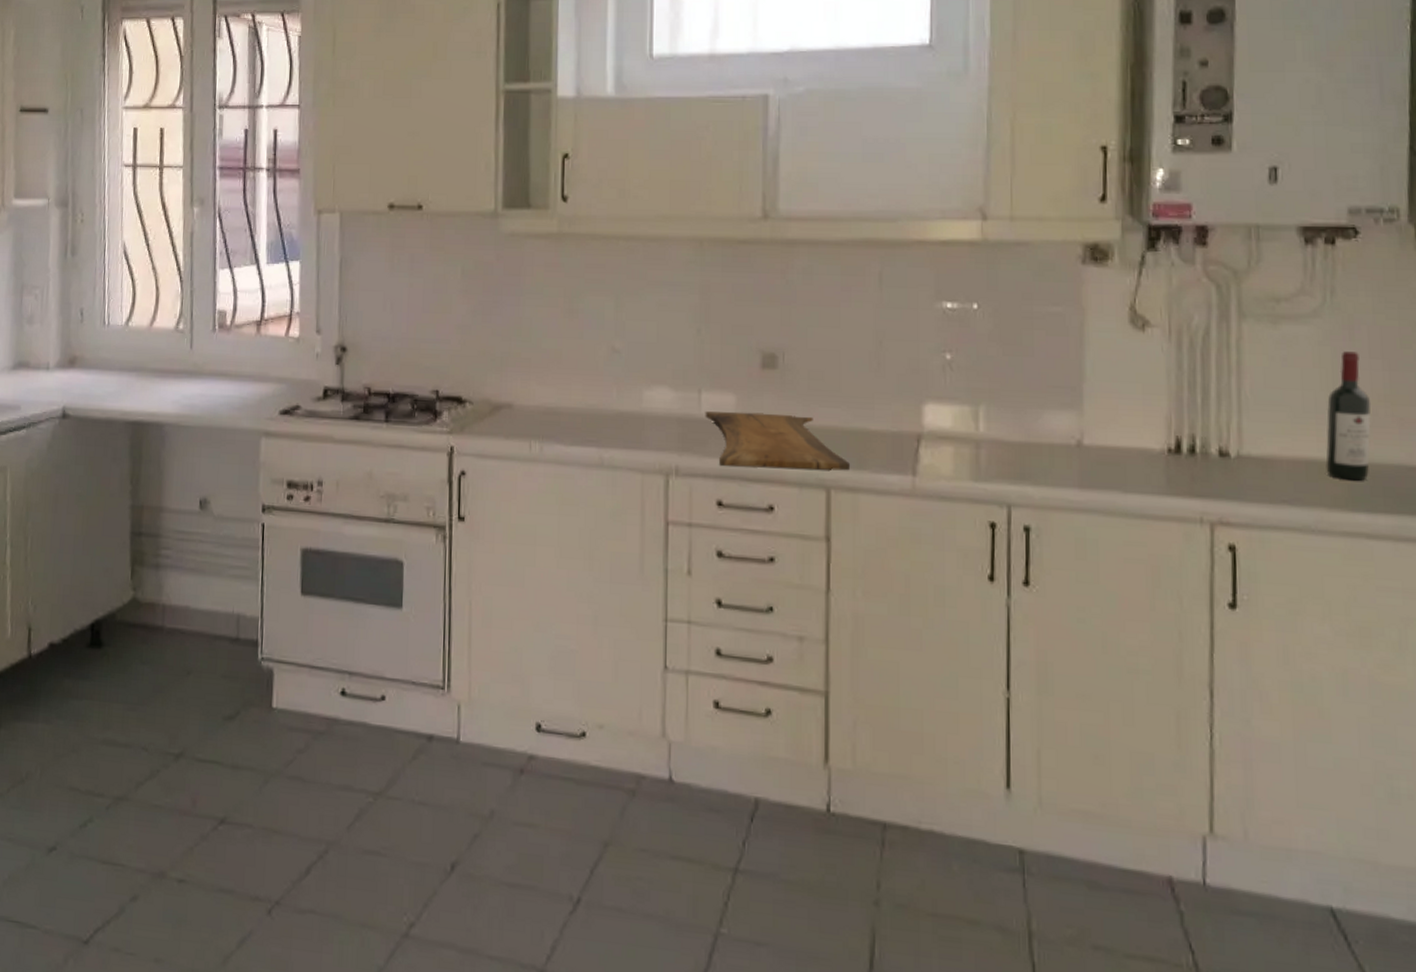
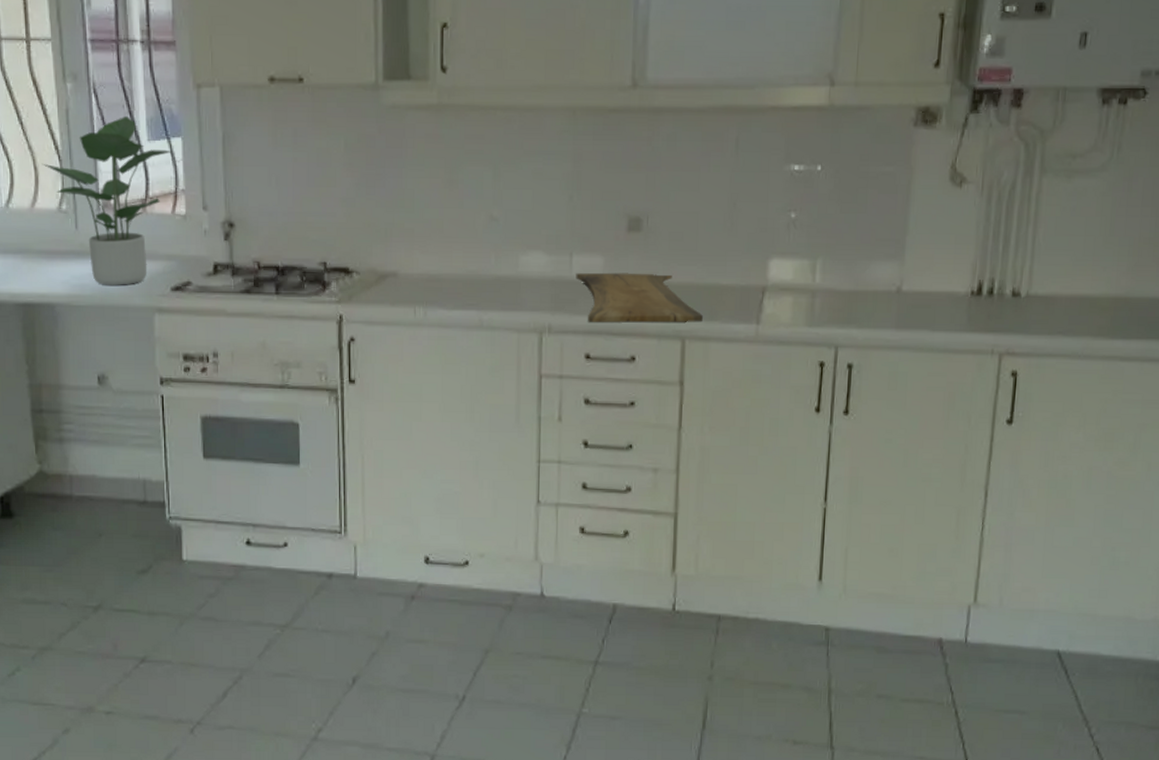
potted plant: none [163,239,290,407] -> present [42,115,173,285]
wine bottle: present [1325,351,1372,481] -> none [1095,201,1138,312]

